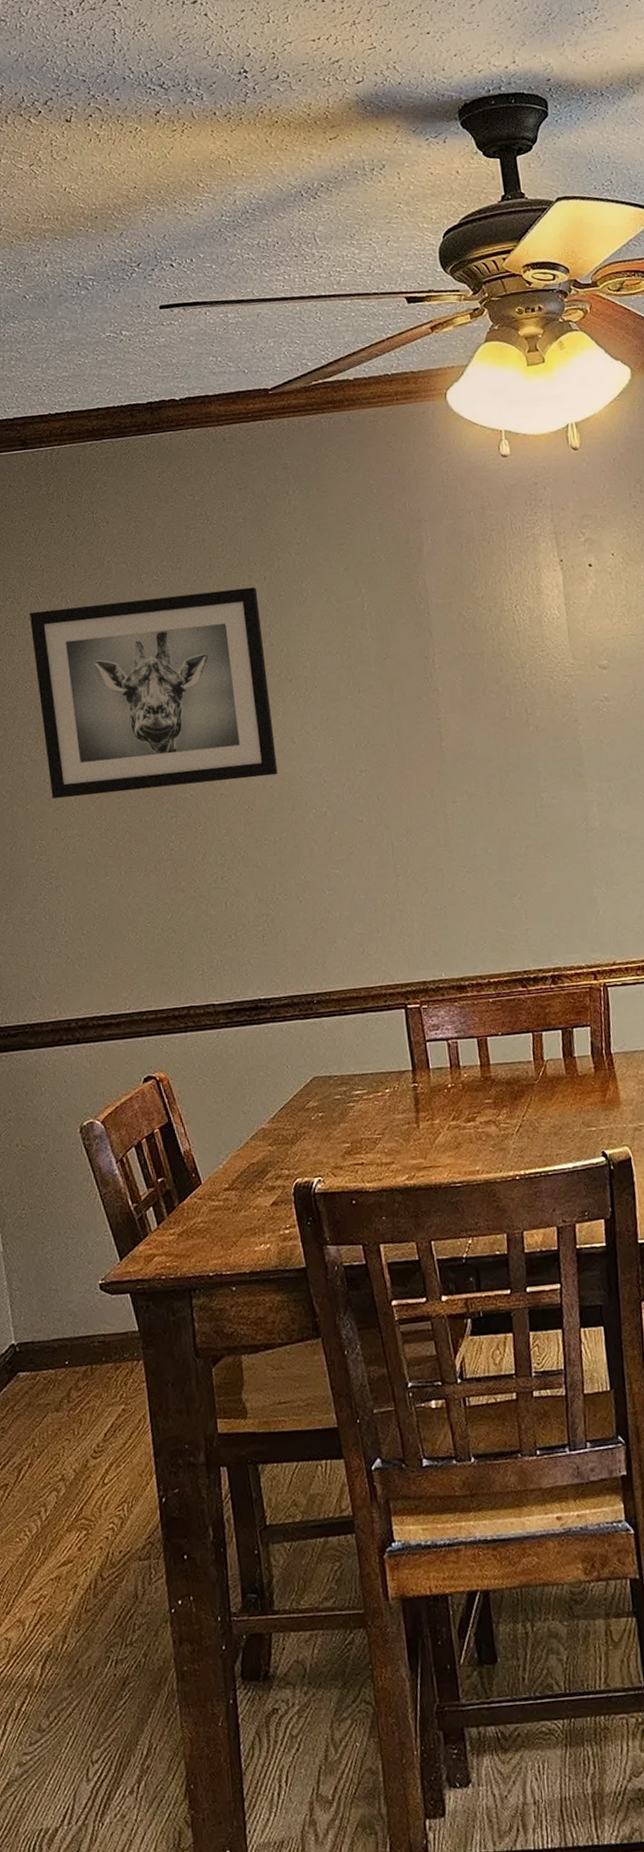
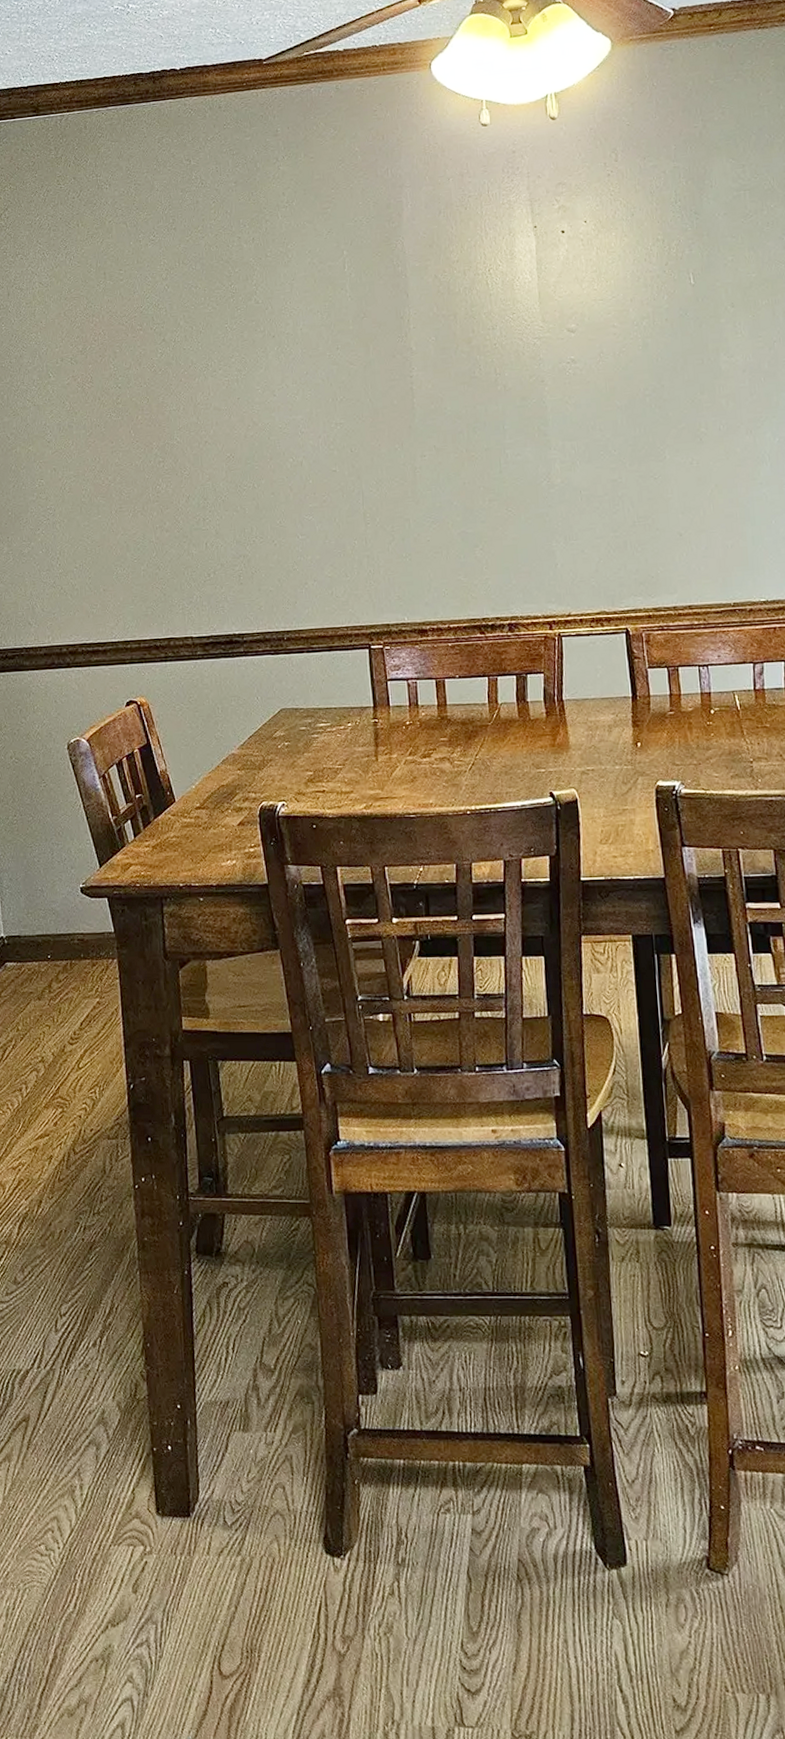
wall art: present [30,587,278,799] -> none [37,247,259,442]

